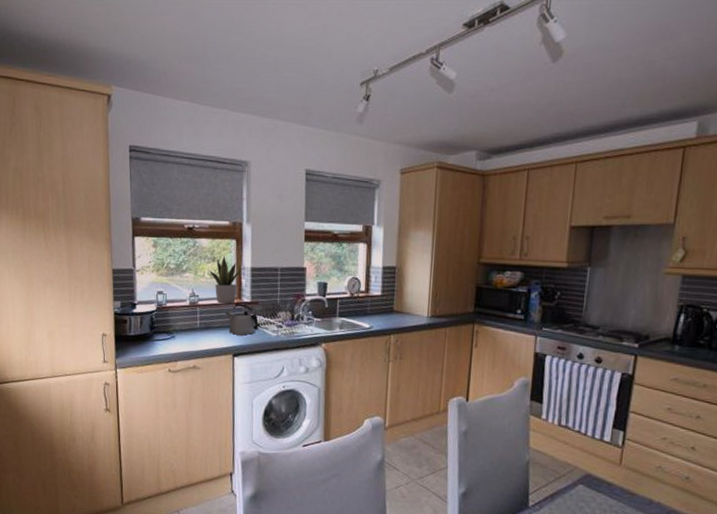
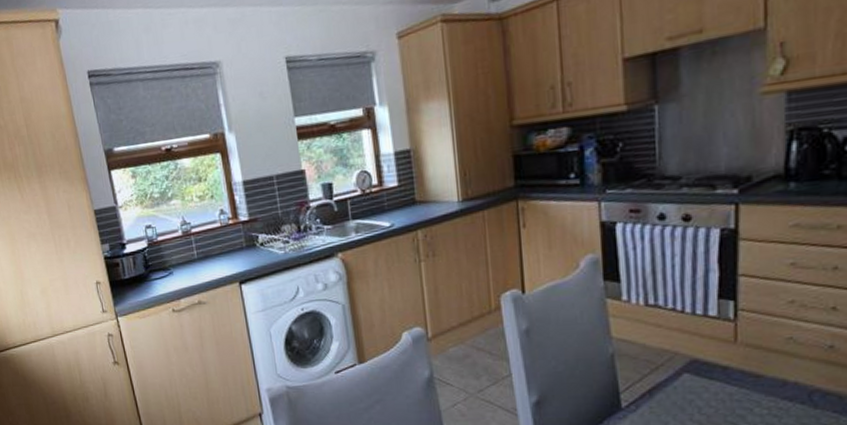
potted plant: present [209,254,245,304] -> none [196,172,236,228]
kettle: present [224,302,259,335] -> none [222,223,263,260]

